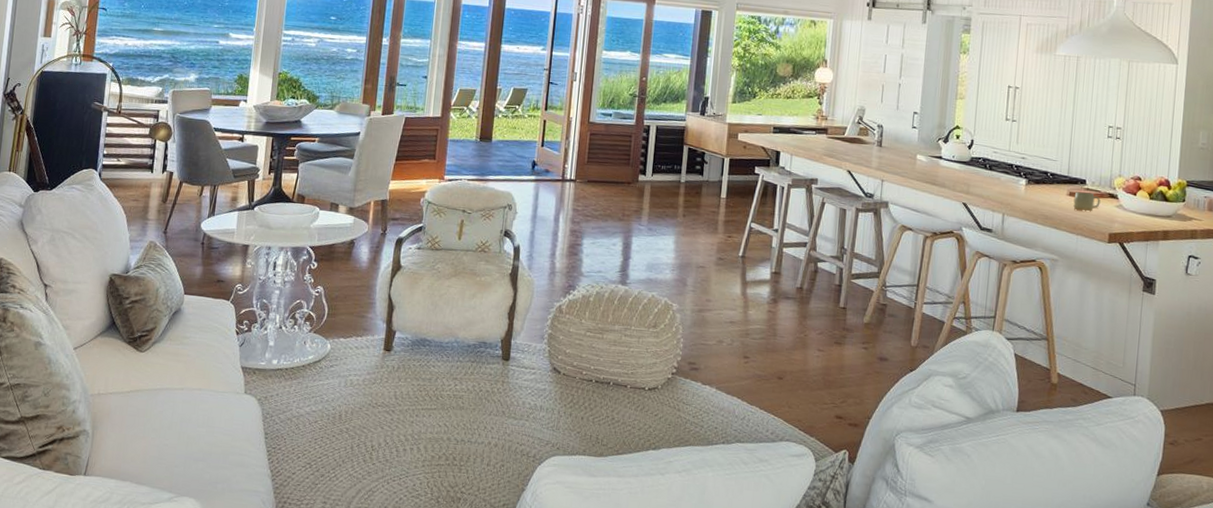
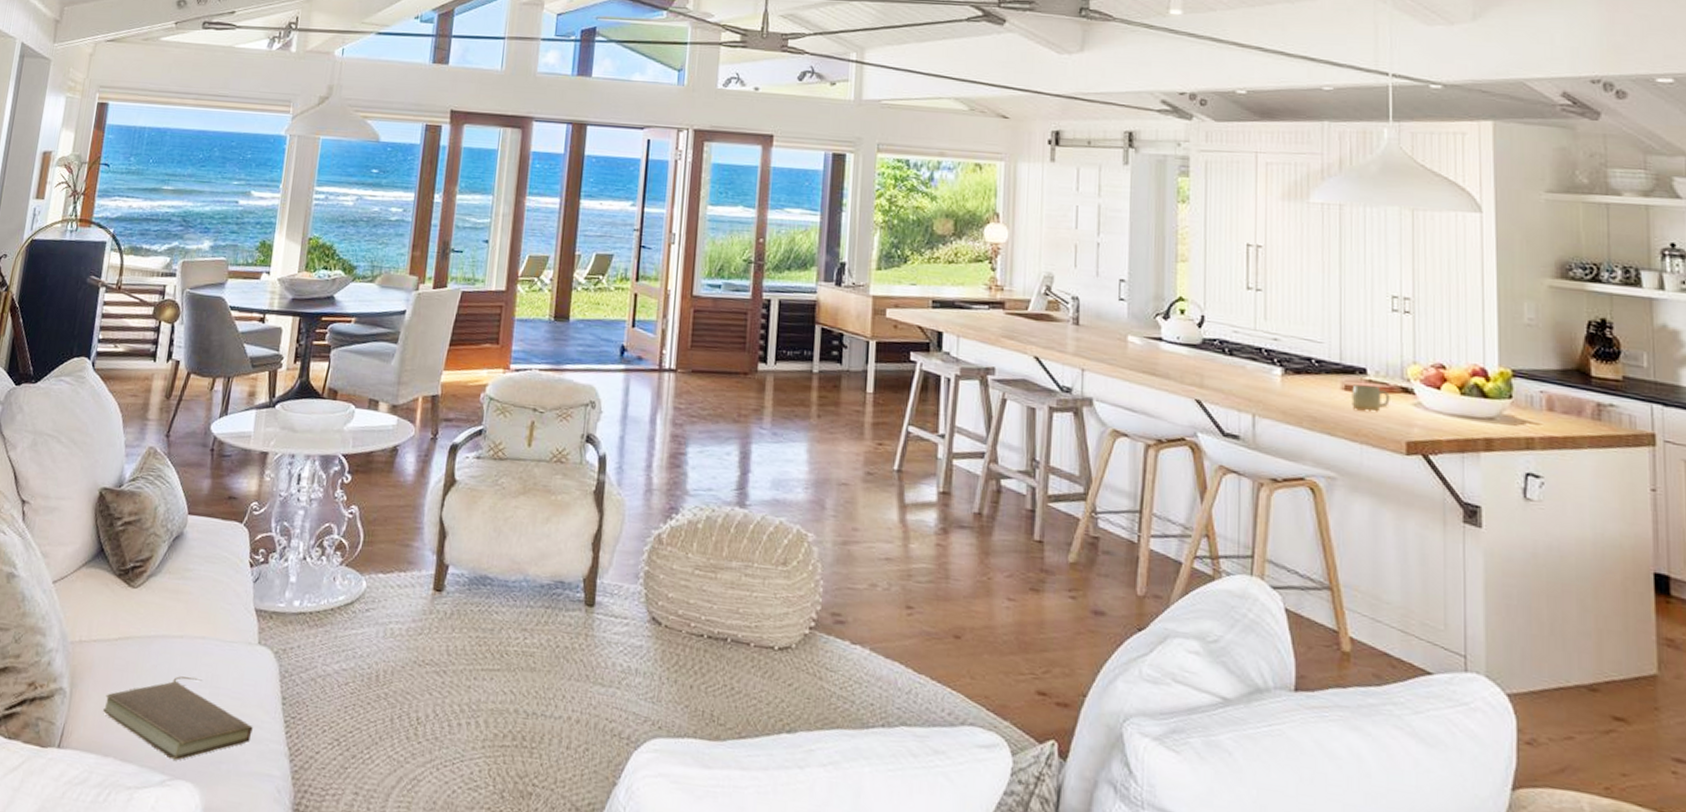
book: none [120,419,242,482] -> present [103,676,253,761]

